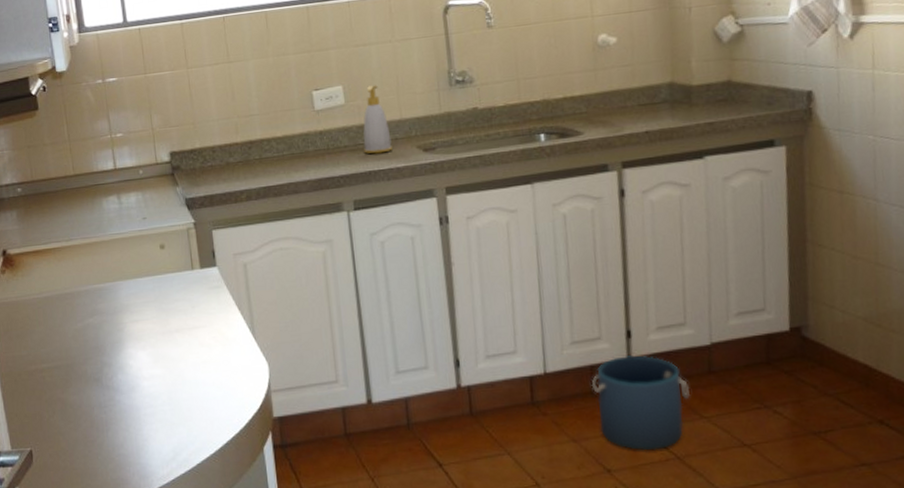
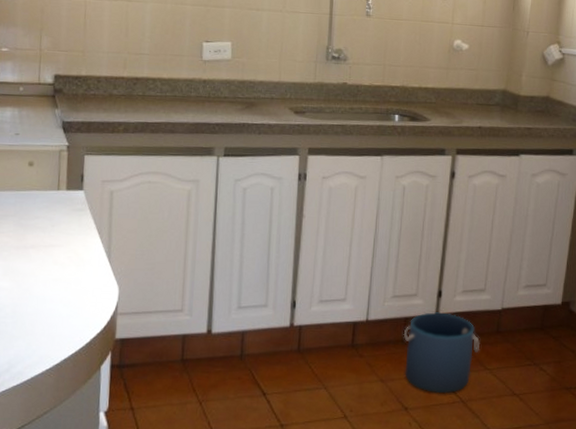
soap bottle: present [363,85,392,155] -> none [242,47,268,109]

